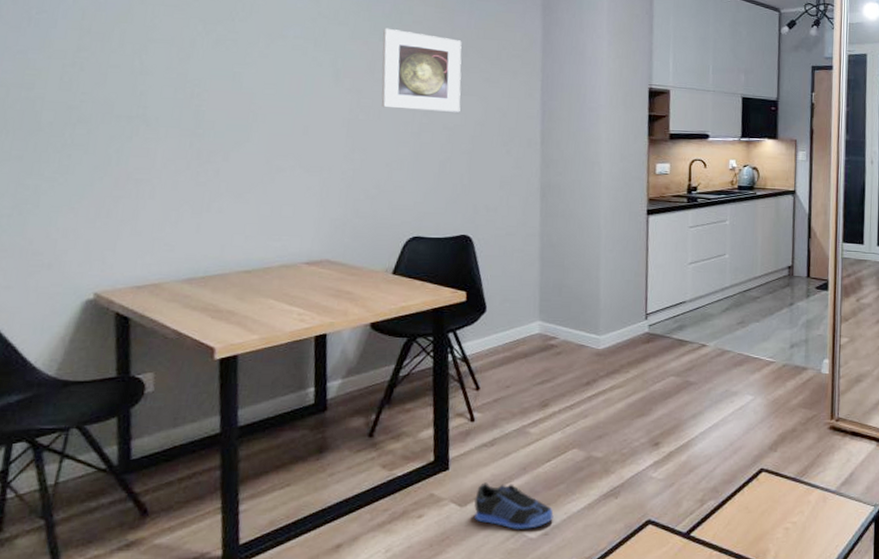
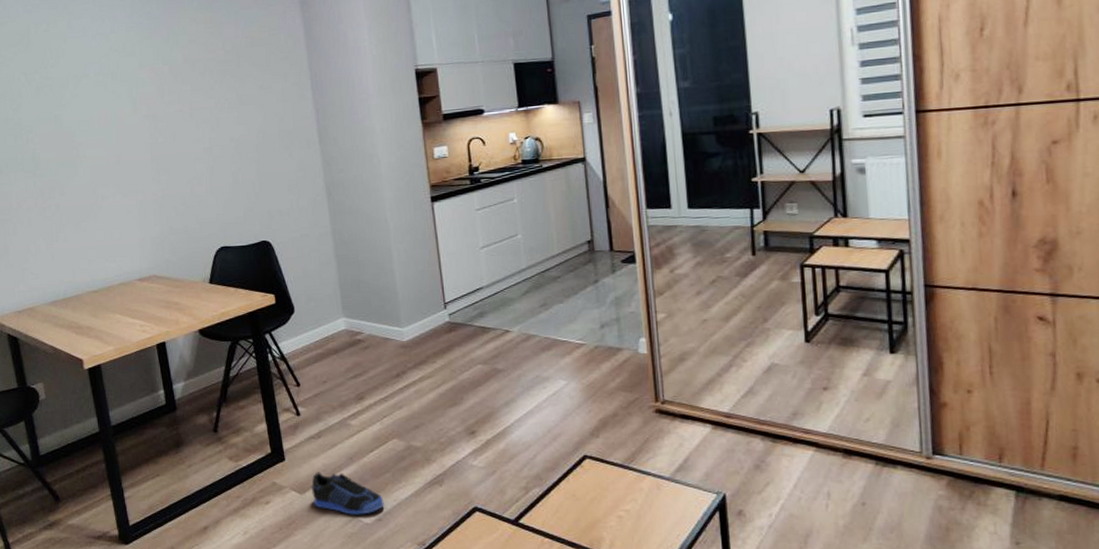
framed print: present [381,28,462,112] -> none [165,51,242,129]

